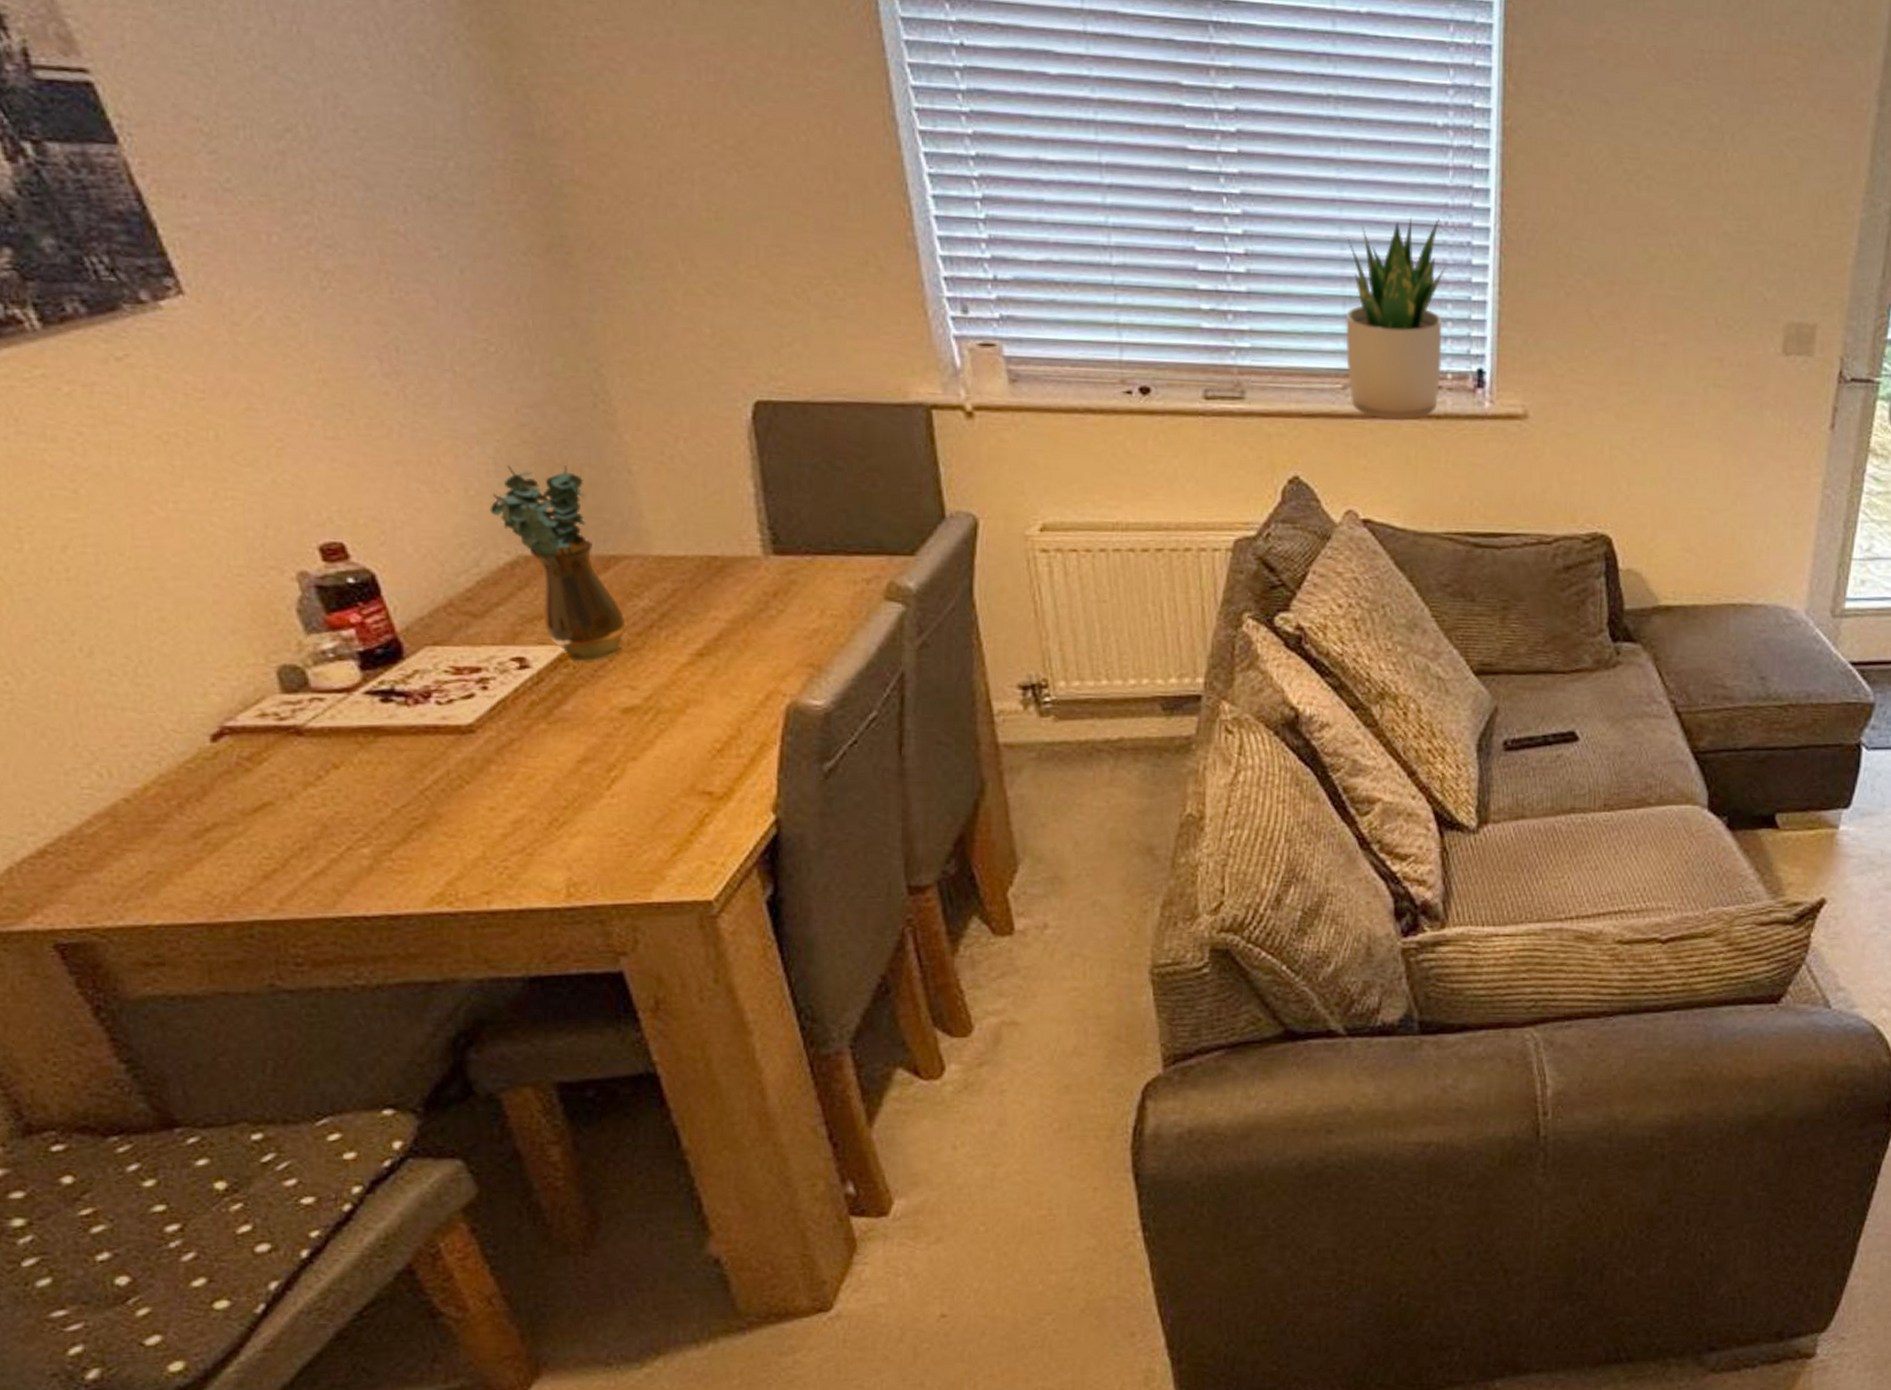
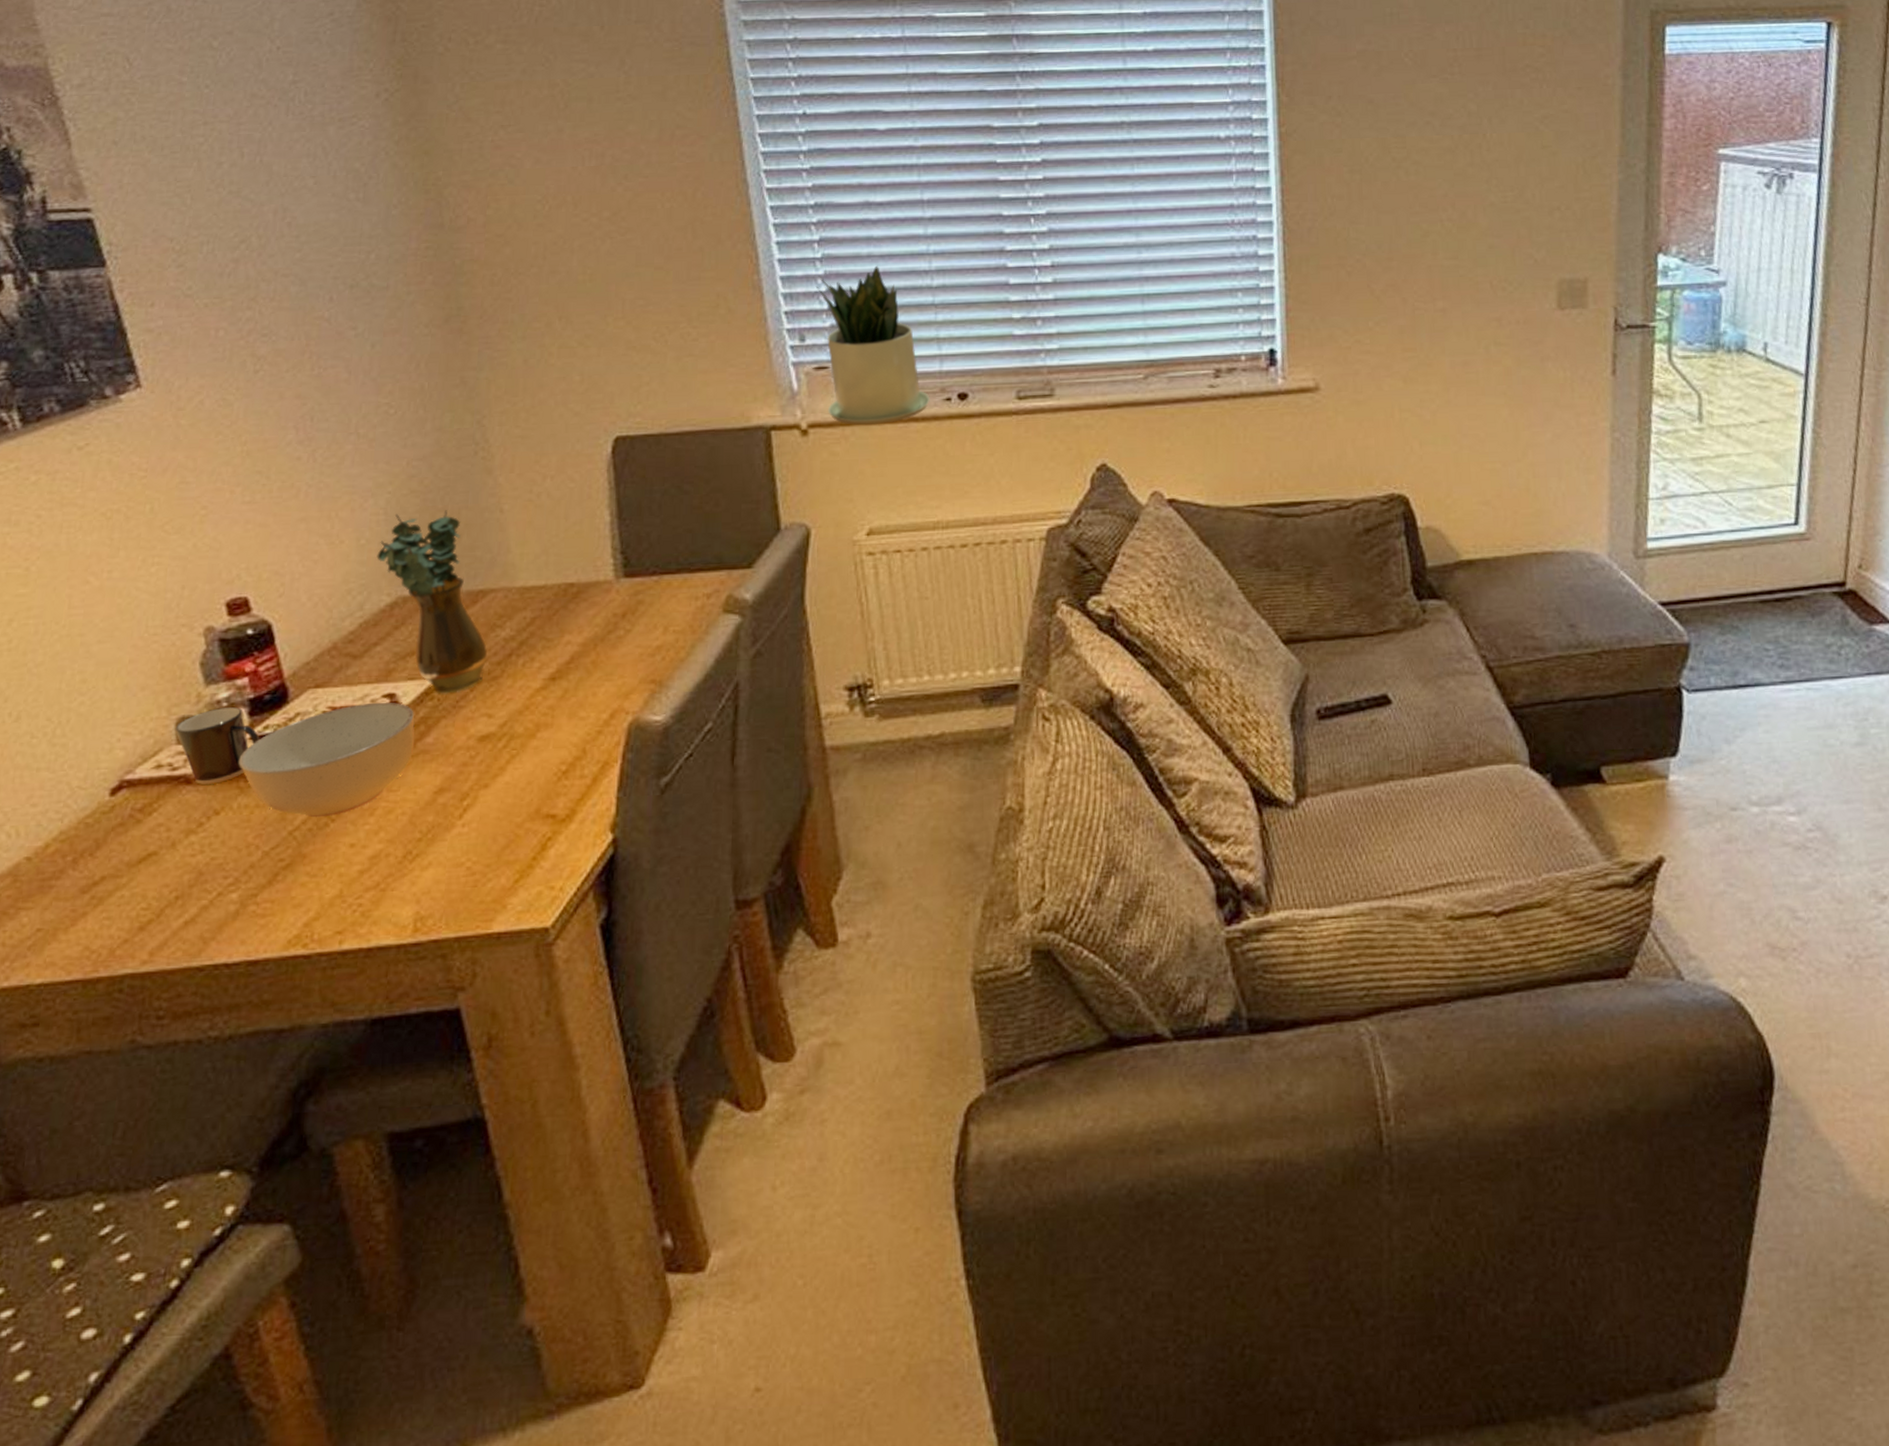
mug: none [276,658,376,737] -> present [175,706,260,785]
bowl: none [355,665,552,779] -> present [239,702,415,818]
planter: none [978,234,1109,414] -> present [815,265,930,426]
planter: present [1345,216,1446,421] -> none [1144,216,1235,404]

